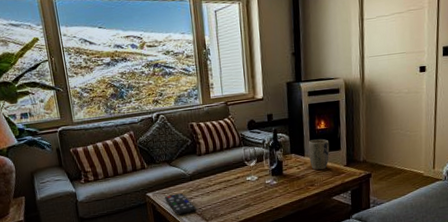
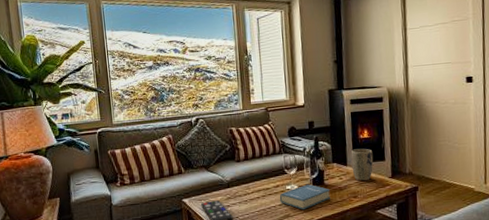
hardback book: none [240,174,289,199] -> present [279,184,331,210]

